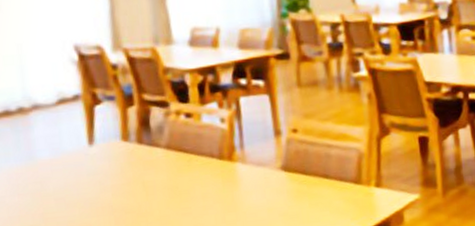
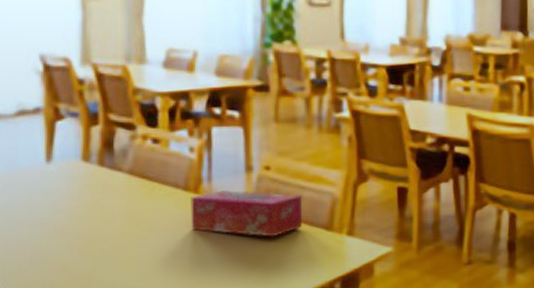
tissue box: none [226,153,332,197] -> present [190,190,303,237]

